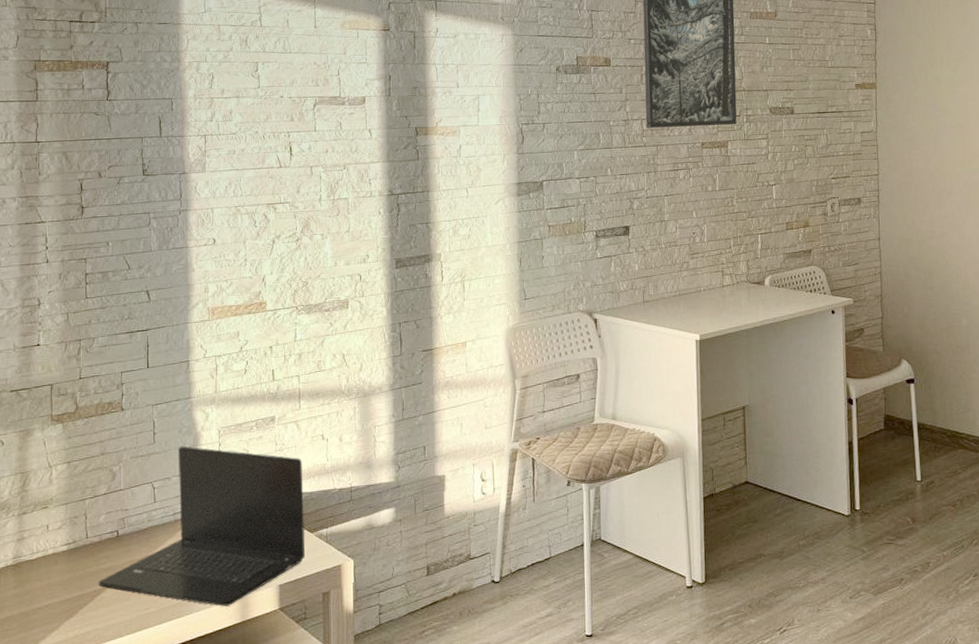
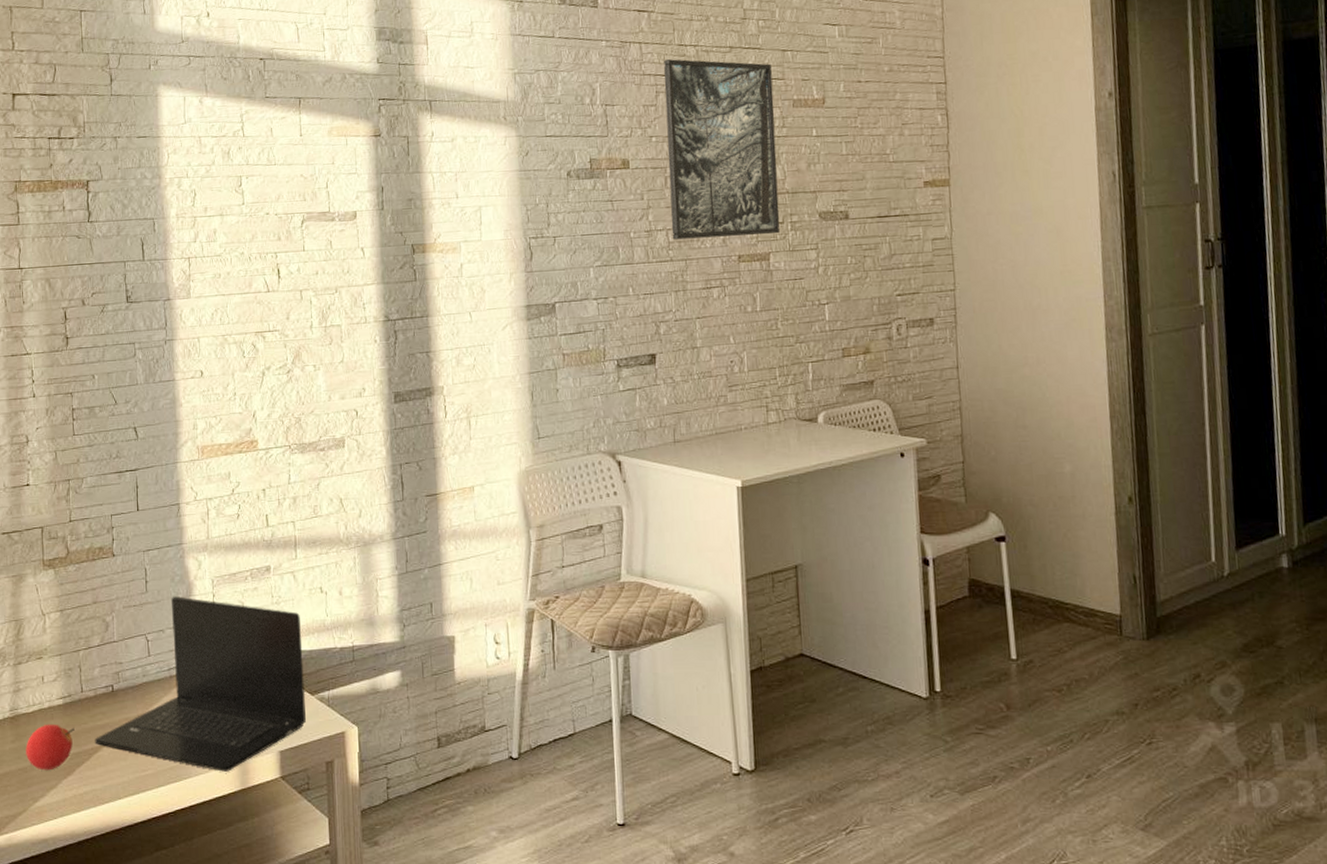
fruit: none [28,569,78,614] -> present [26,724,75,771]

